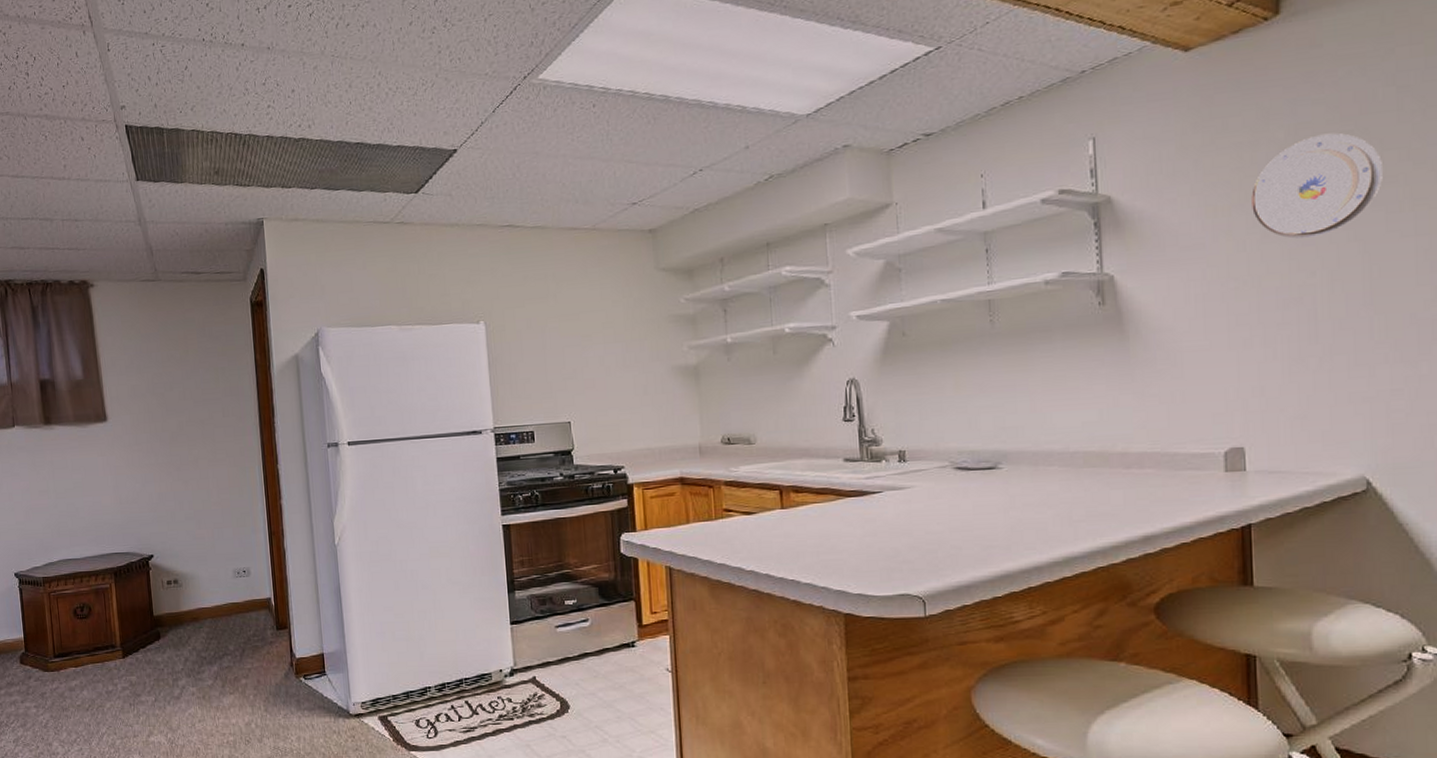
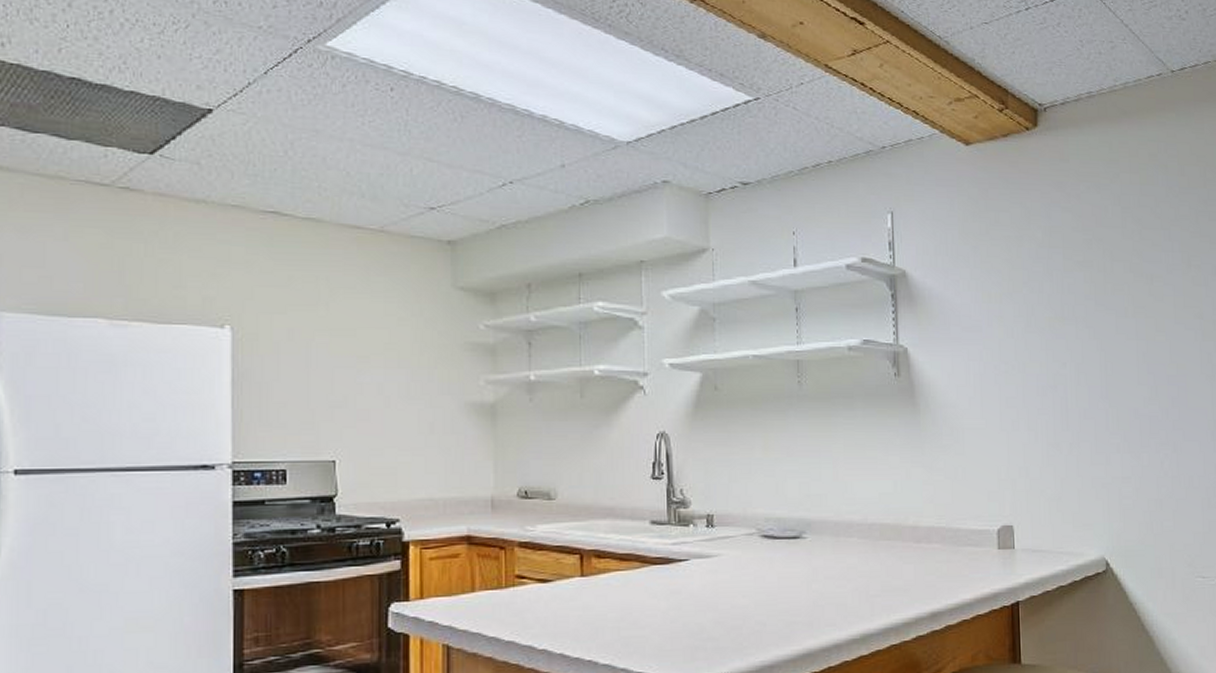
plate: present [1251,133,1383,239] -> none [1017,239,1113,331]

